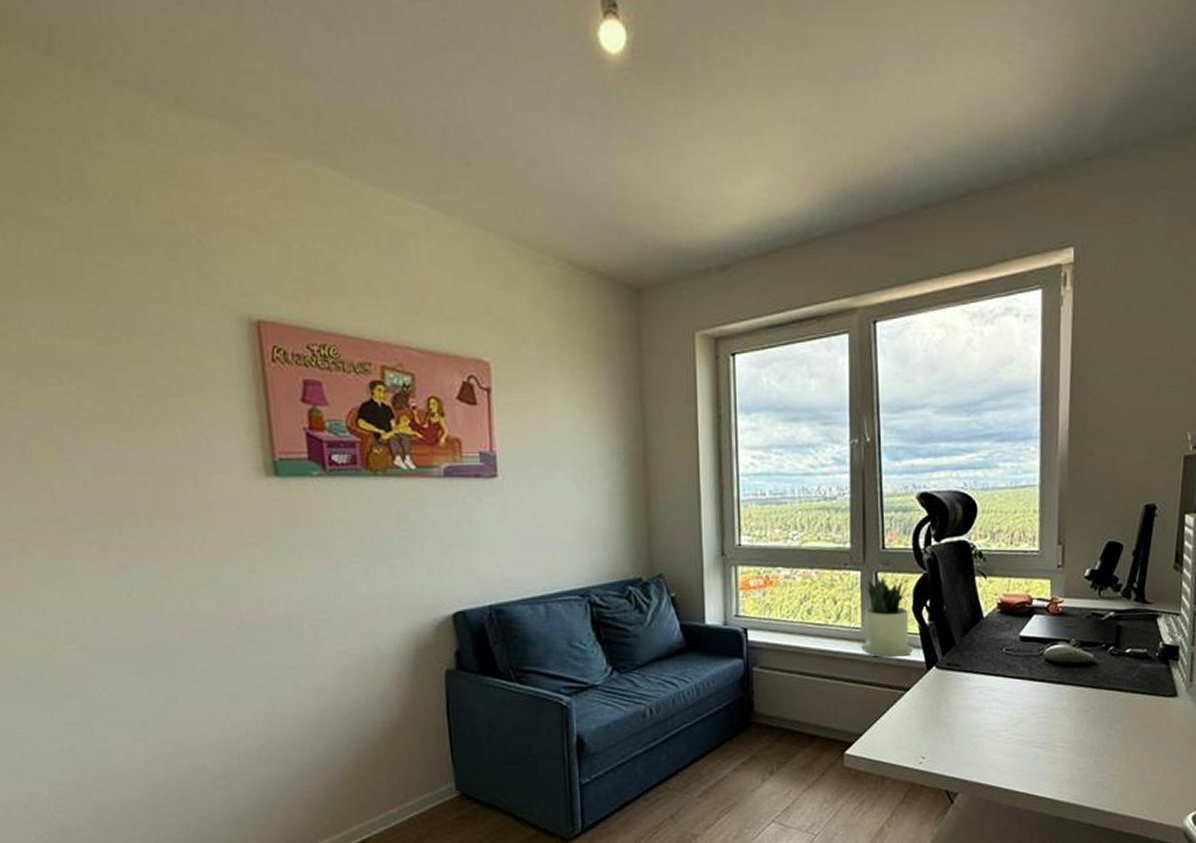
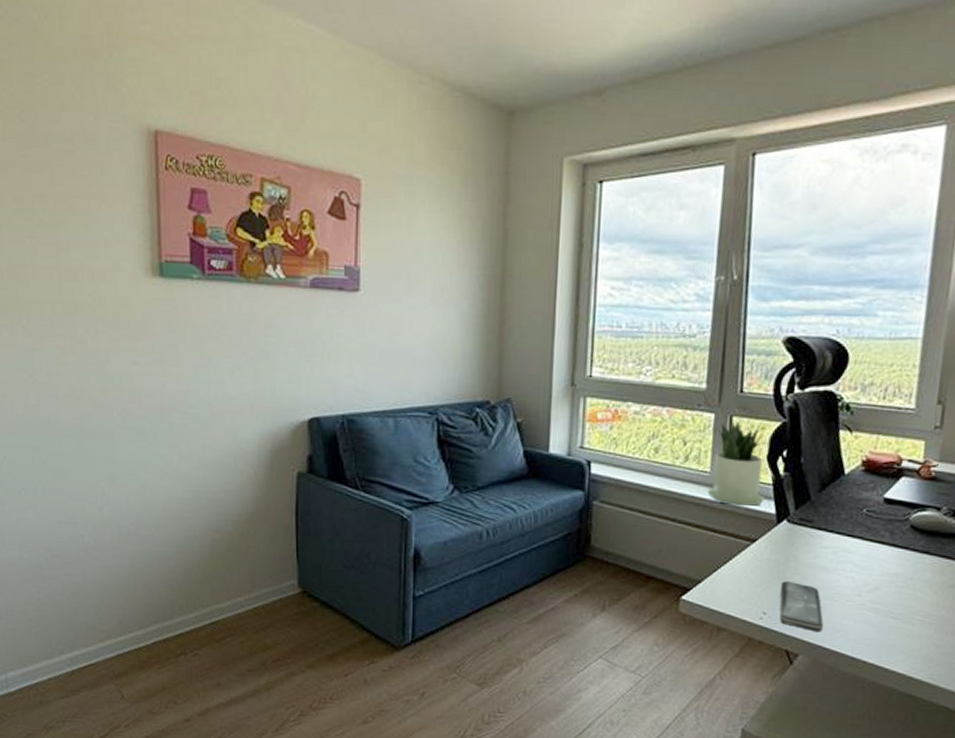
mobile phone: none [935,724,977,770] -> present [779,581,823,633]

